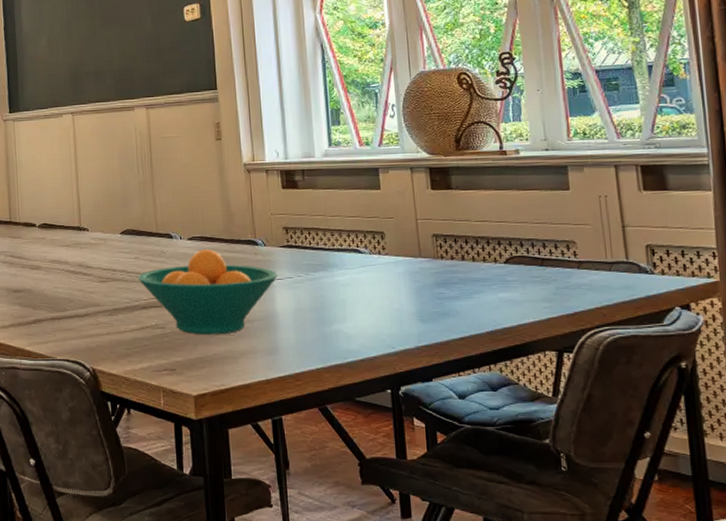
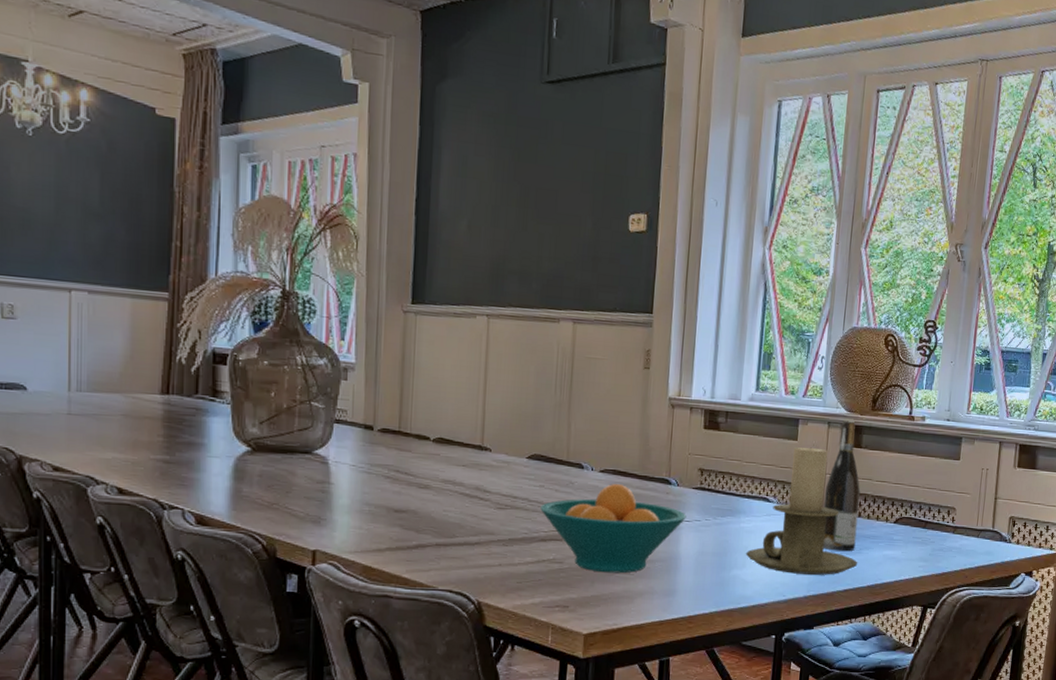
candle holder: none [344,194,471,324] -> present [745,447,858,575]
wine bottle: none [420,164,464,298] -> present [823,420,861,552]

